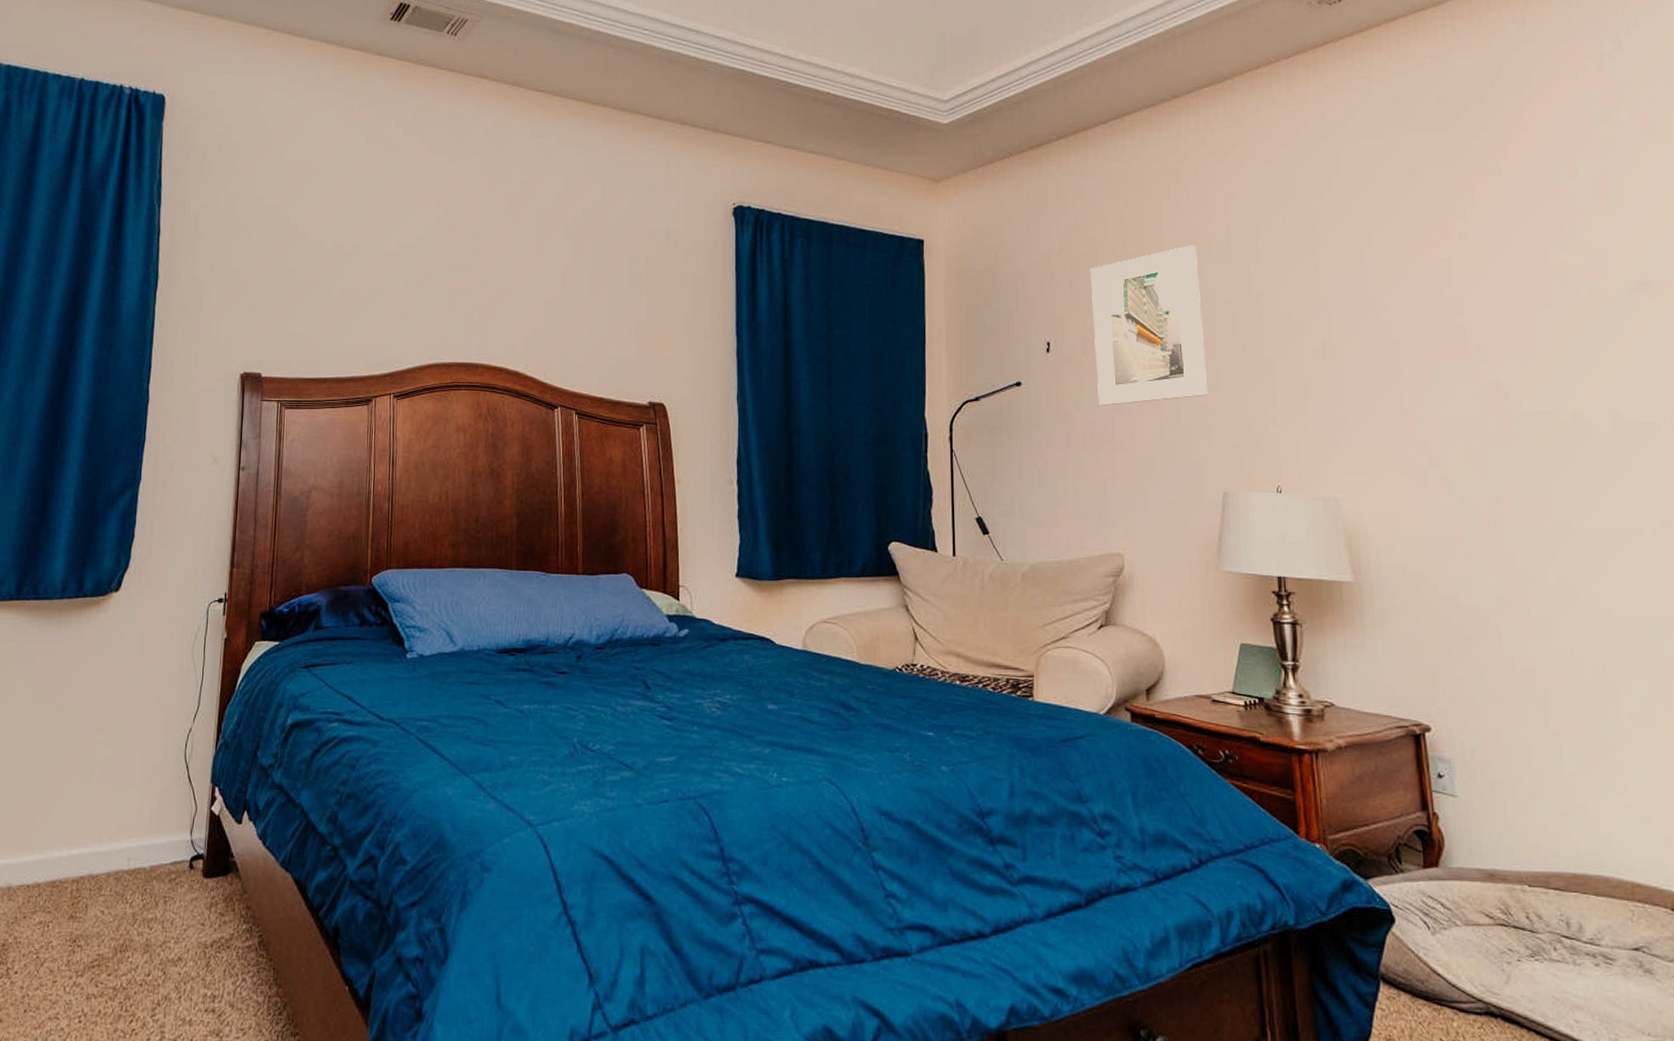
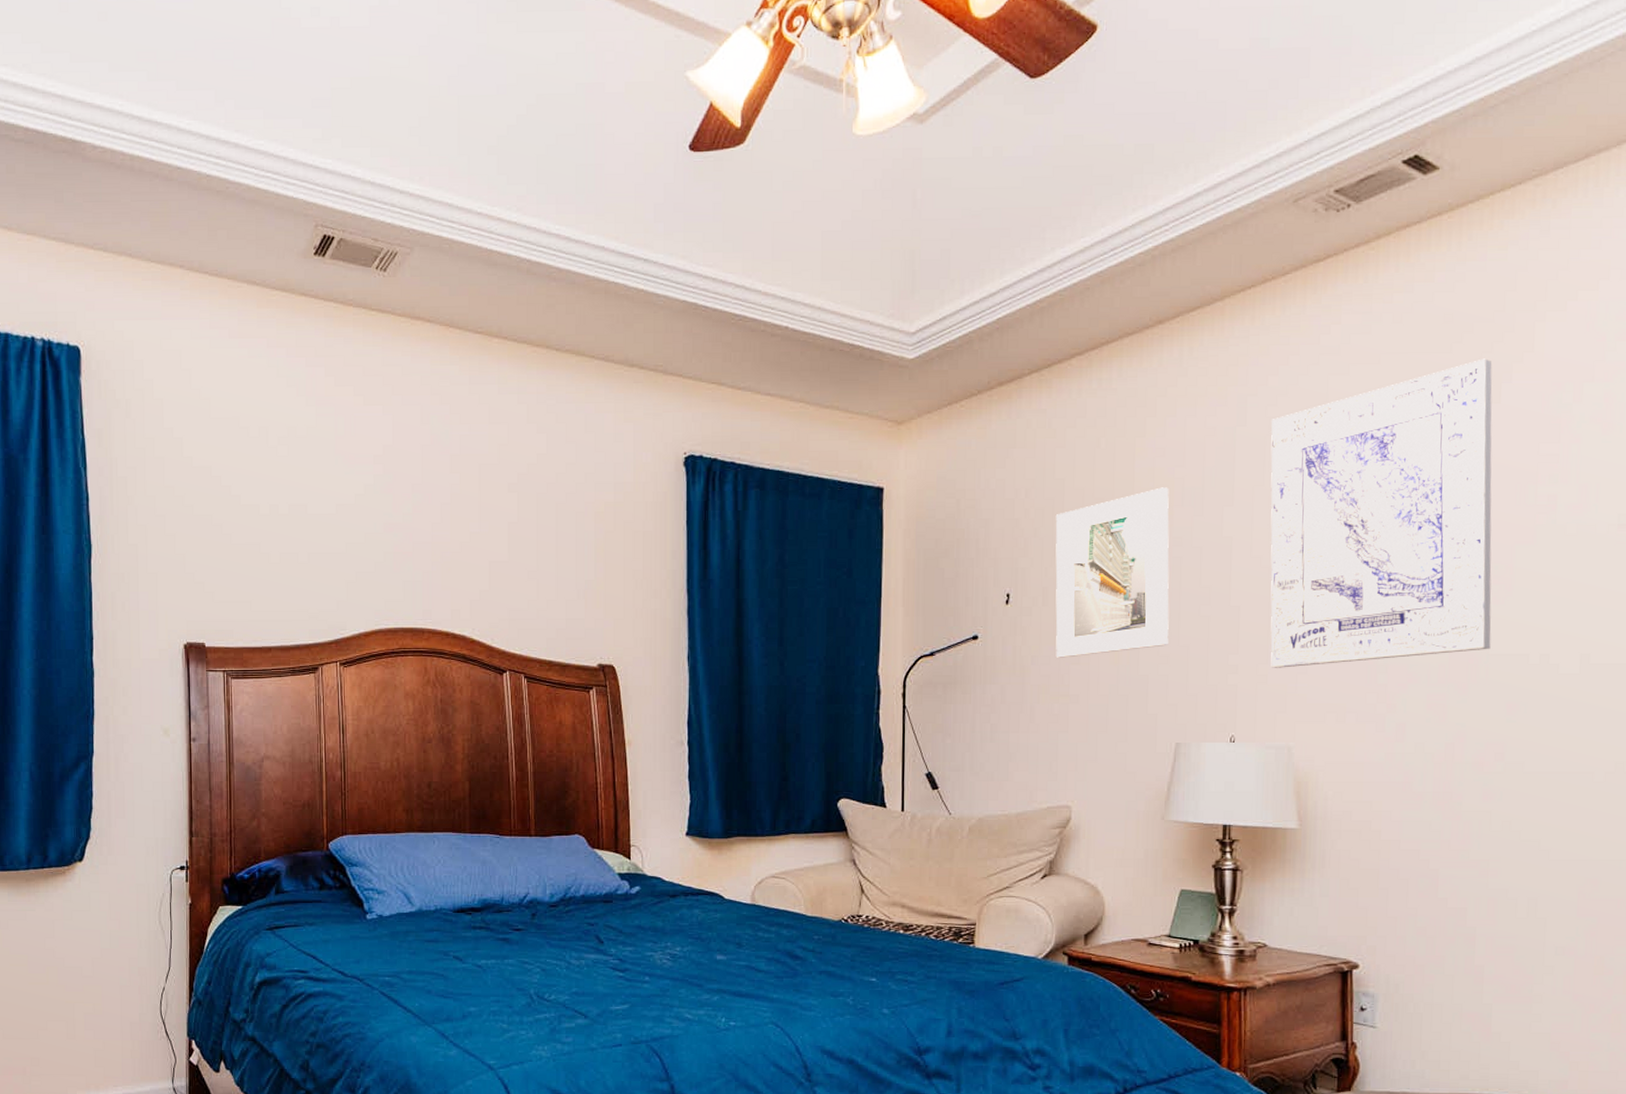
wall art: none [1288,135,1523,420] -> present [1270,358,1492,668]

